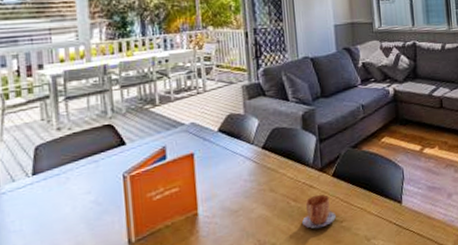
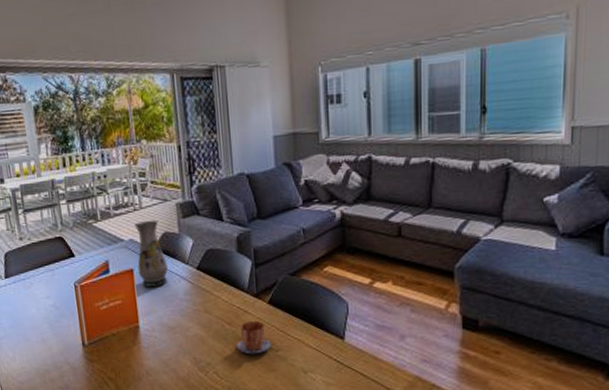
vase: none [197,103,232,171] -> present [134,221,168,287]

